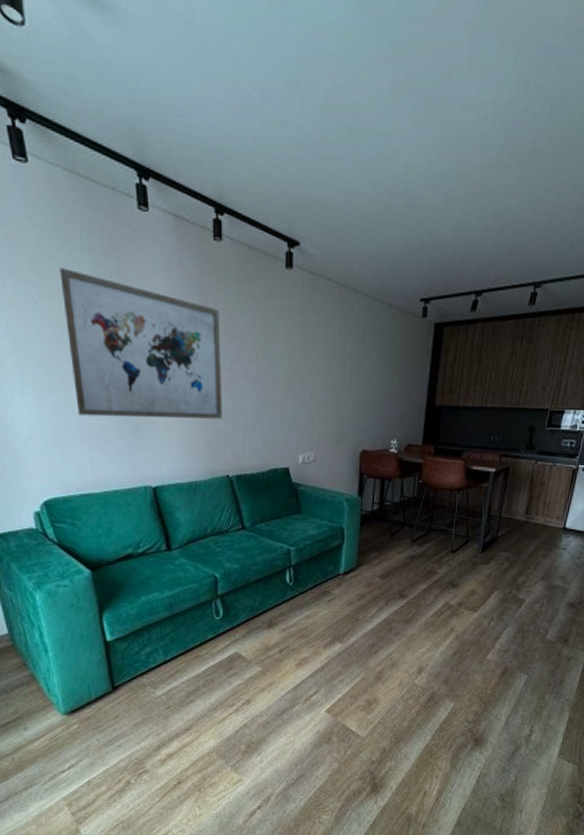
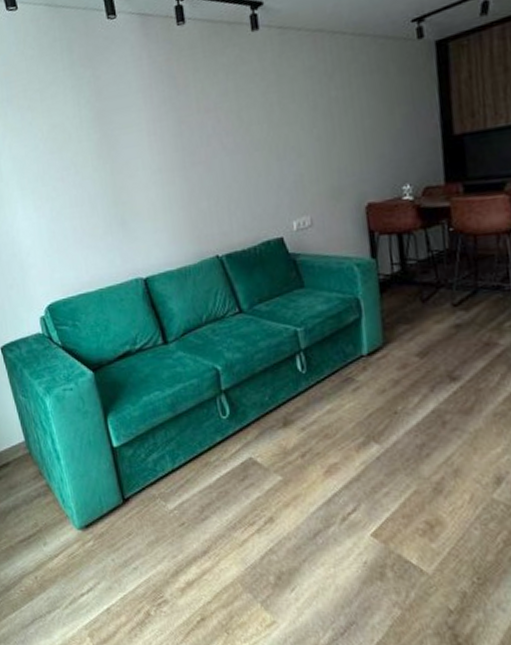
wall art: present [59,268,223,419] -> none [47,87,205,219]

